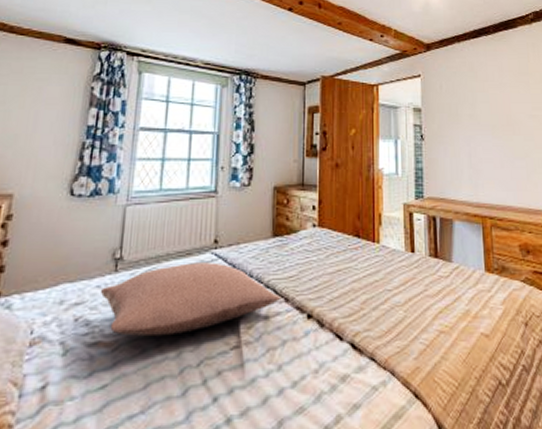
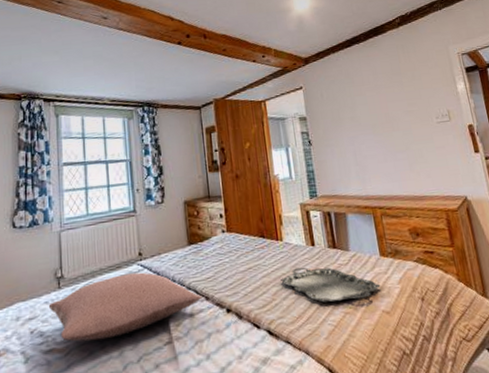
serving tray: none [372,275,482,318] -> present [280,267,381,303]

